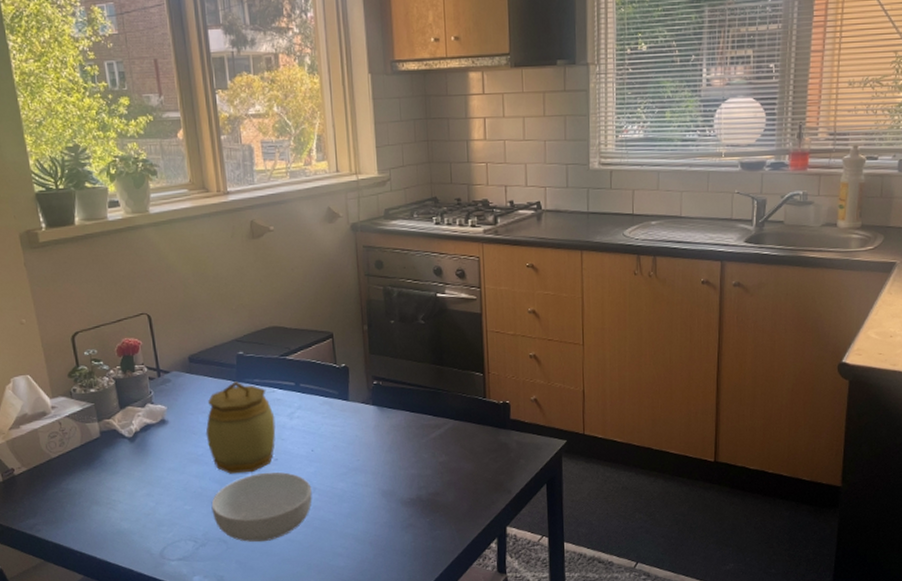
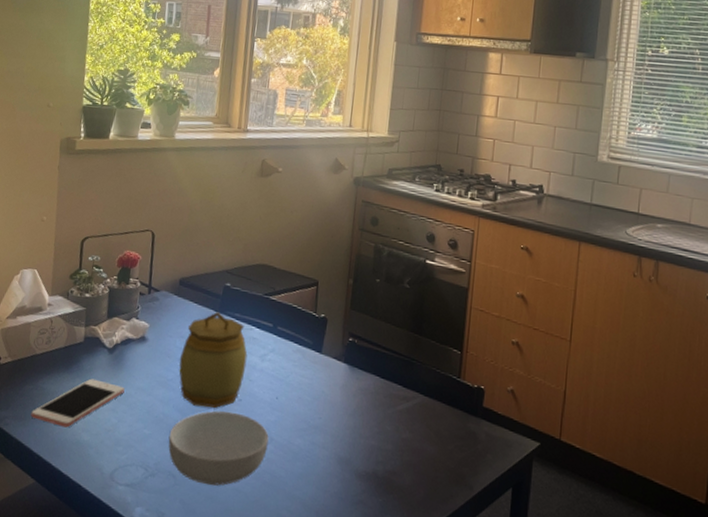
cell phone: none [62,469,156,521] -> present [31,378,125,428]

